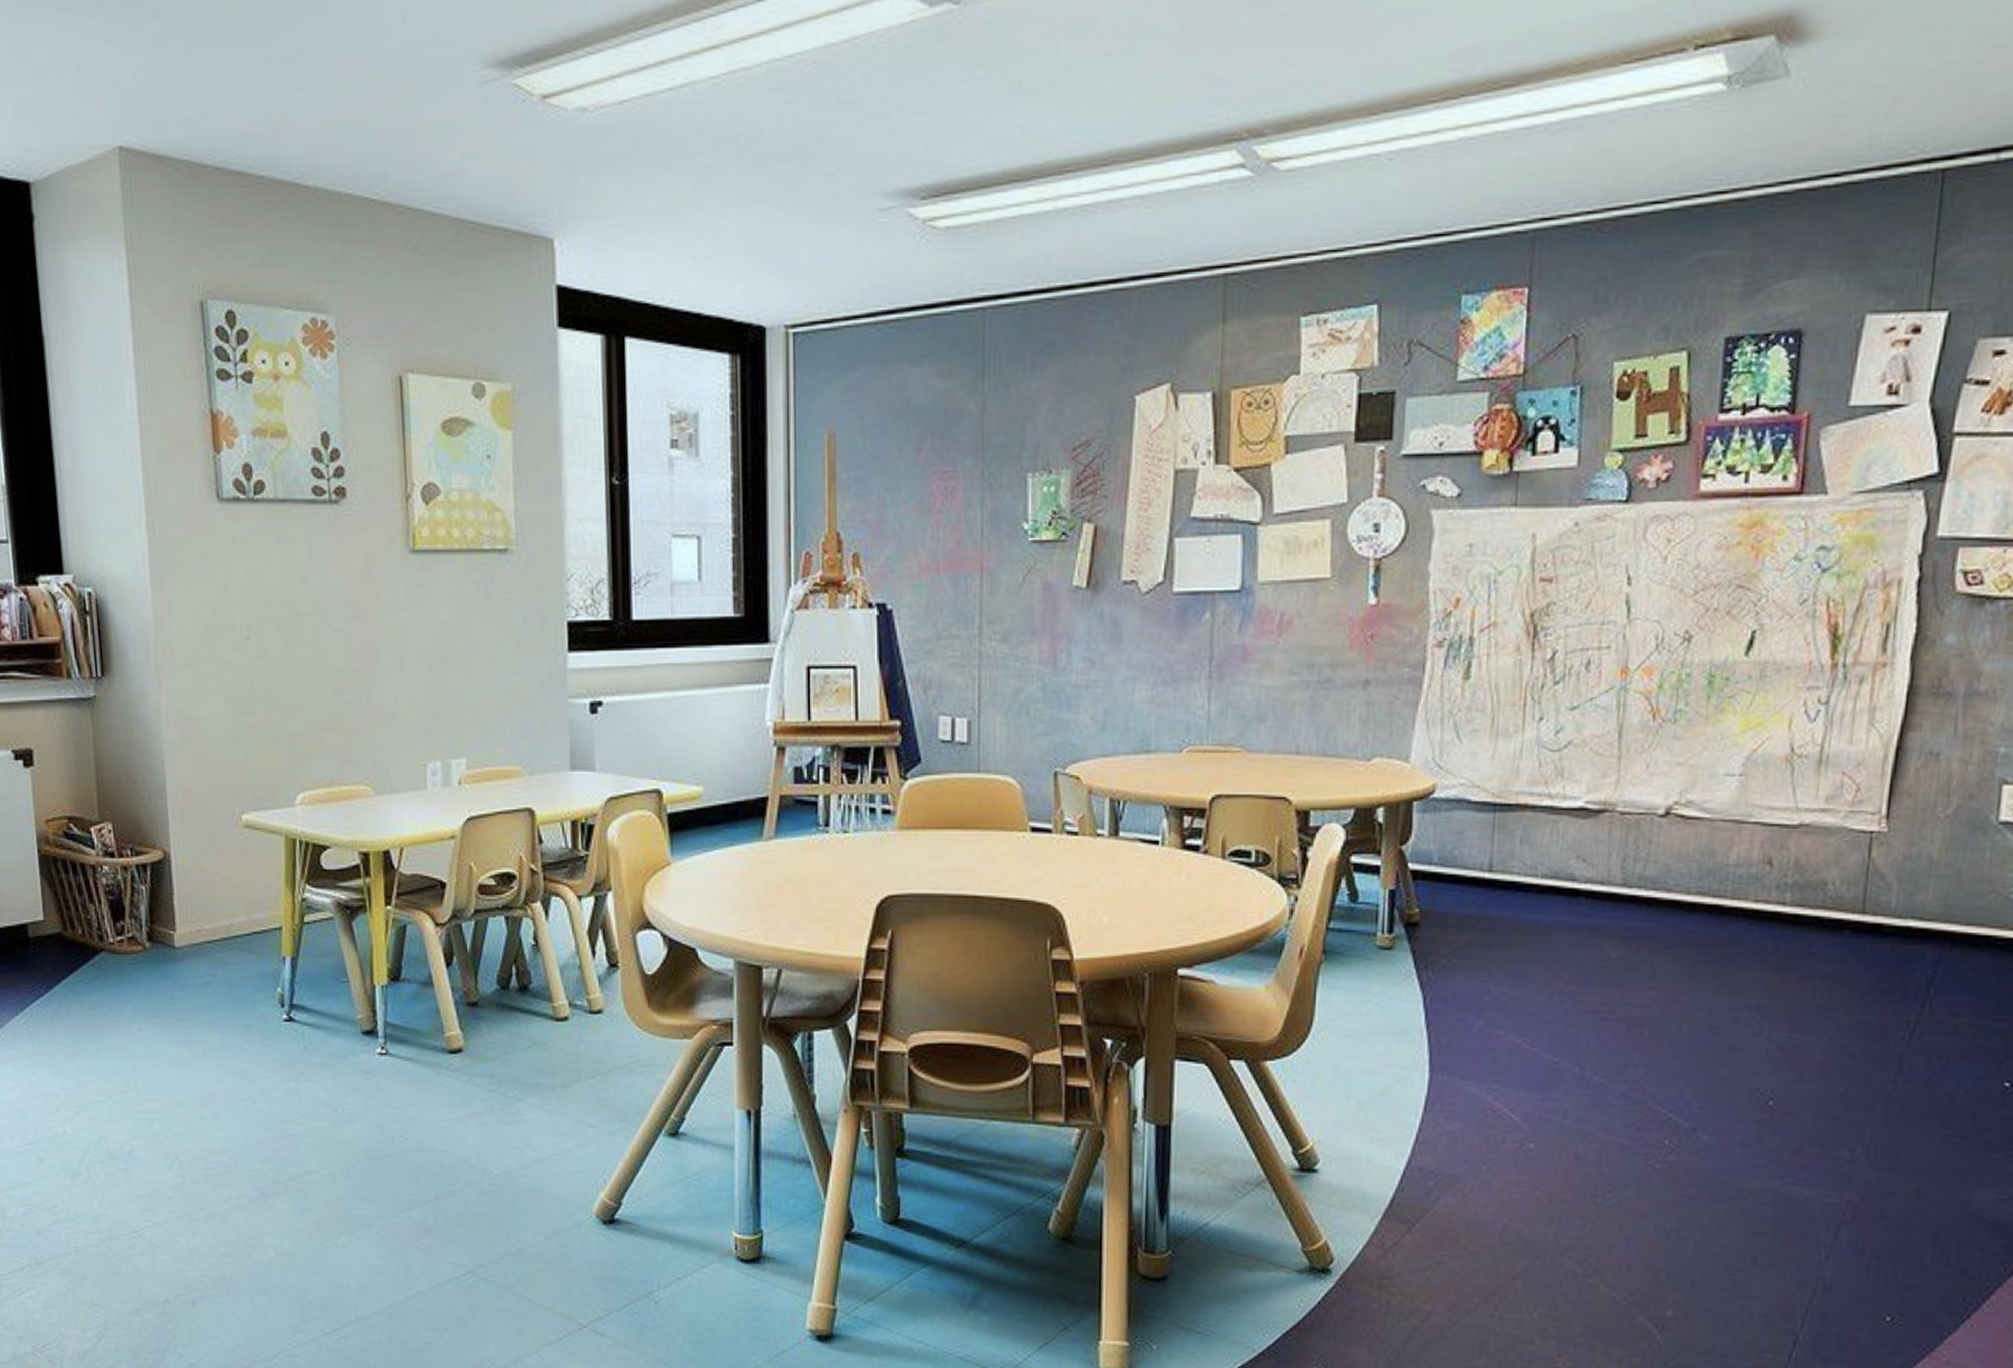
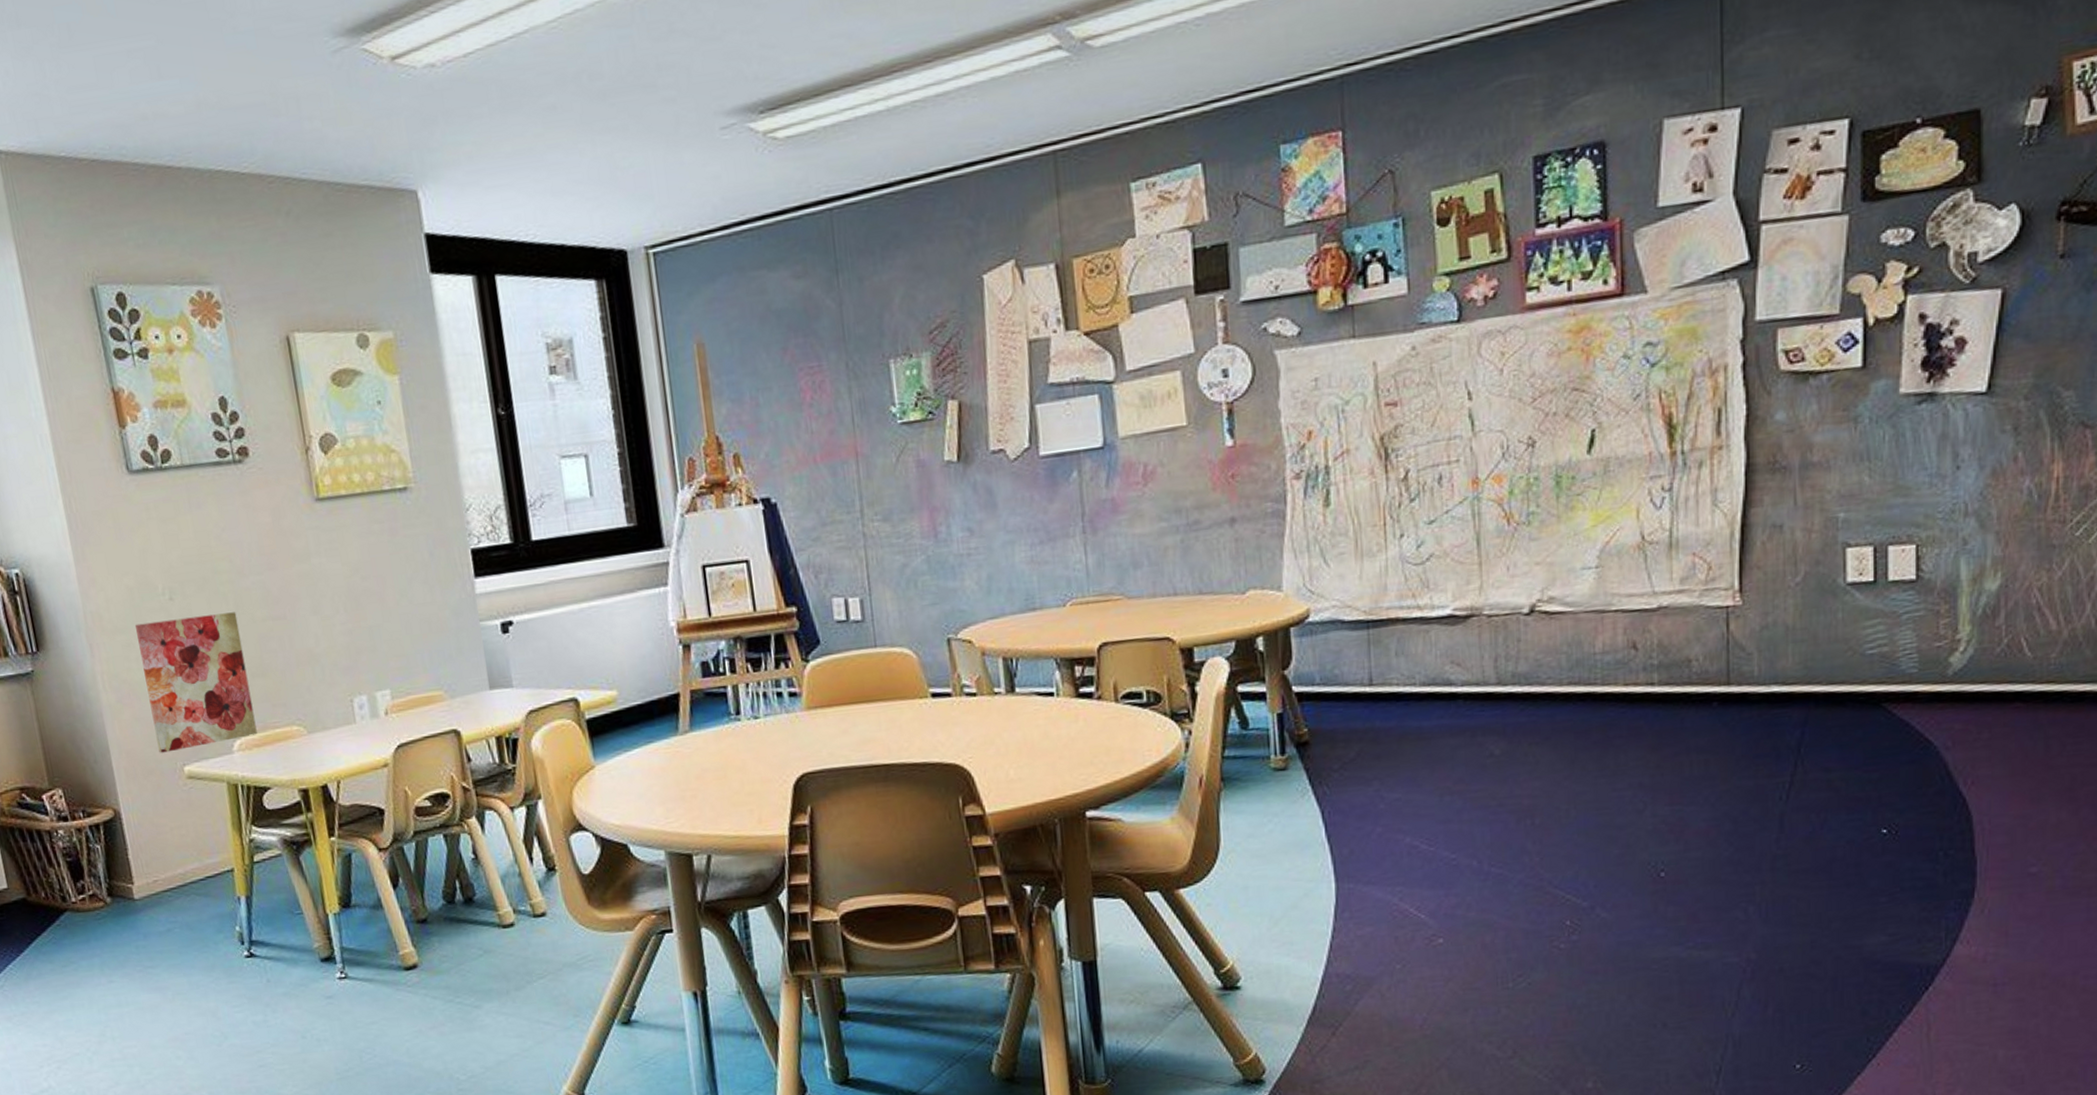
wall art: none [206,659,323,798] -> present [134,612,257,753]

